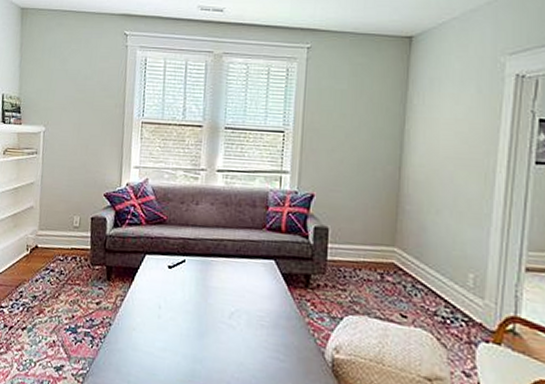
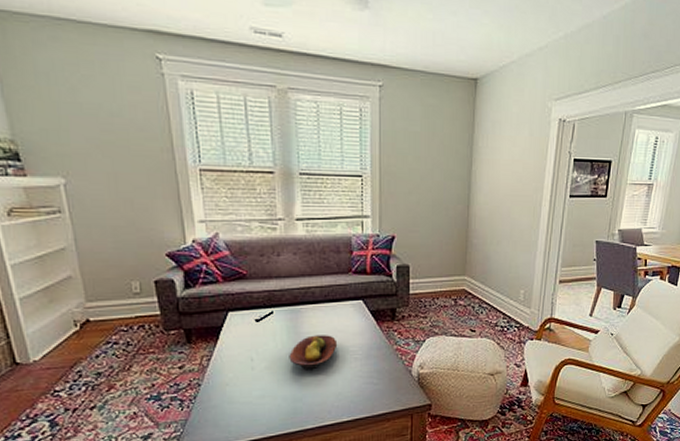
fruit bowl: none [194,291,245,330] -> present [289,335,338,370]

